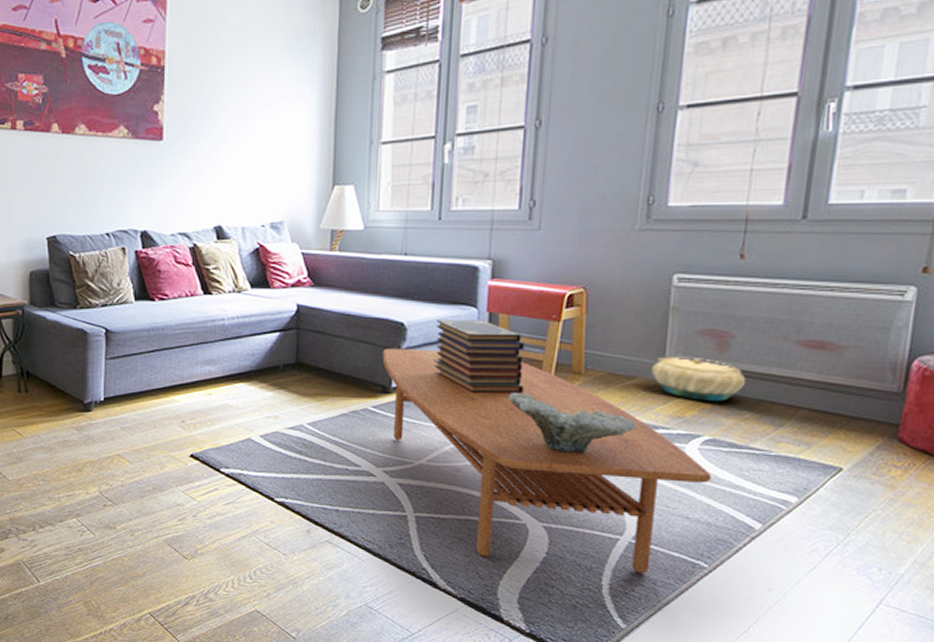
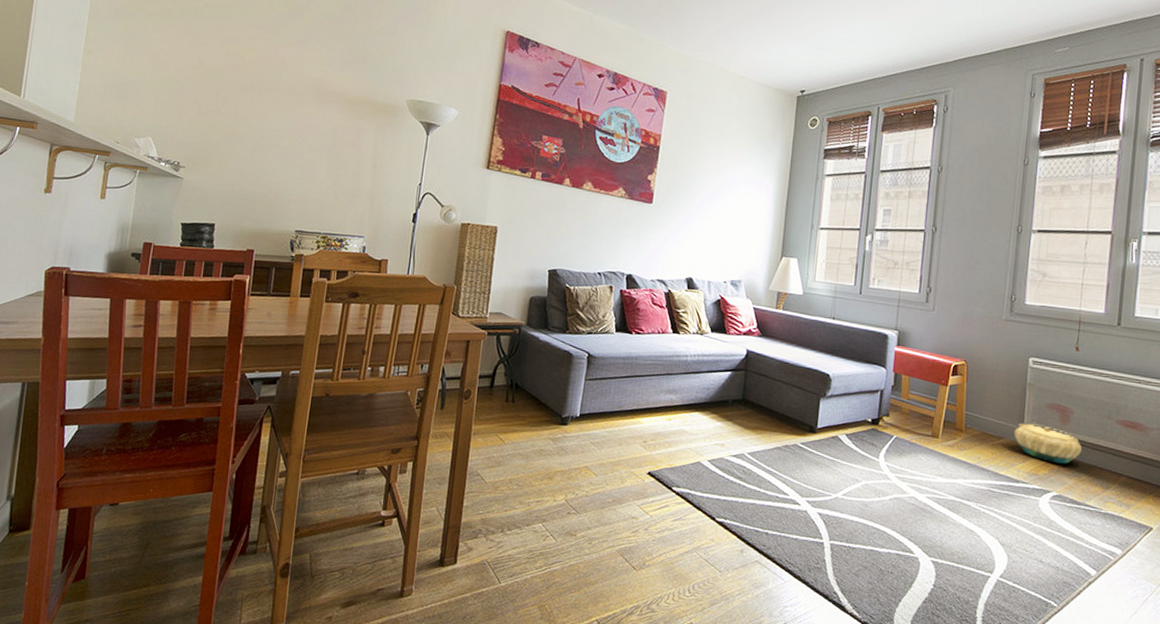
coffee table: present [382,348,712,574] -> none [811,394,1059,609]
book stack: present [434,320,524,394] -> none [851,375,921,443]
decorative bowl: present [508,392,637,452] -> none [907,441,1003,497]

